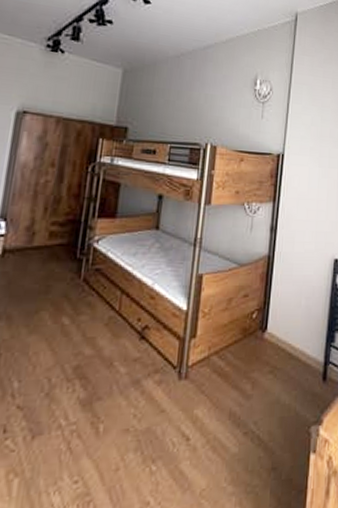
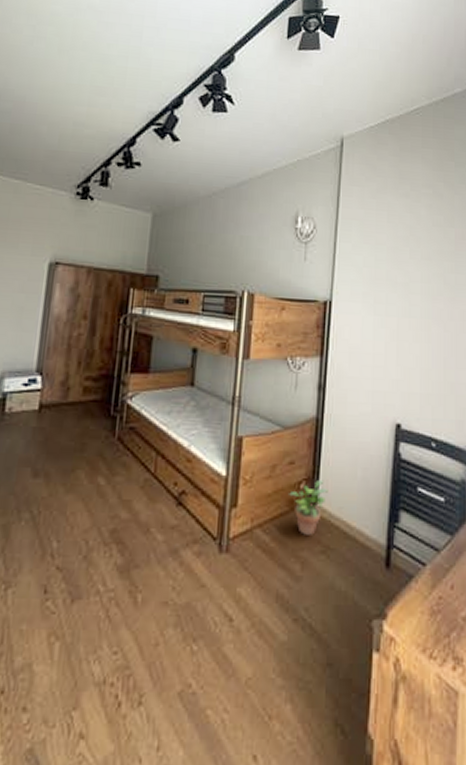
potted plant: none [243,310,277,358] -> present [289,481,329,535]

